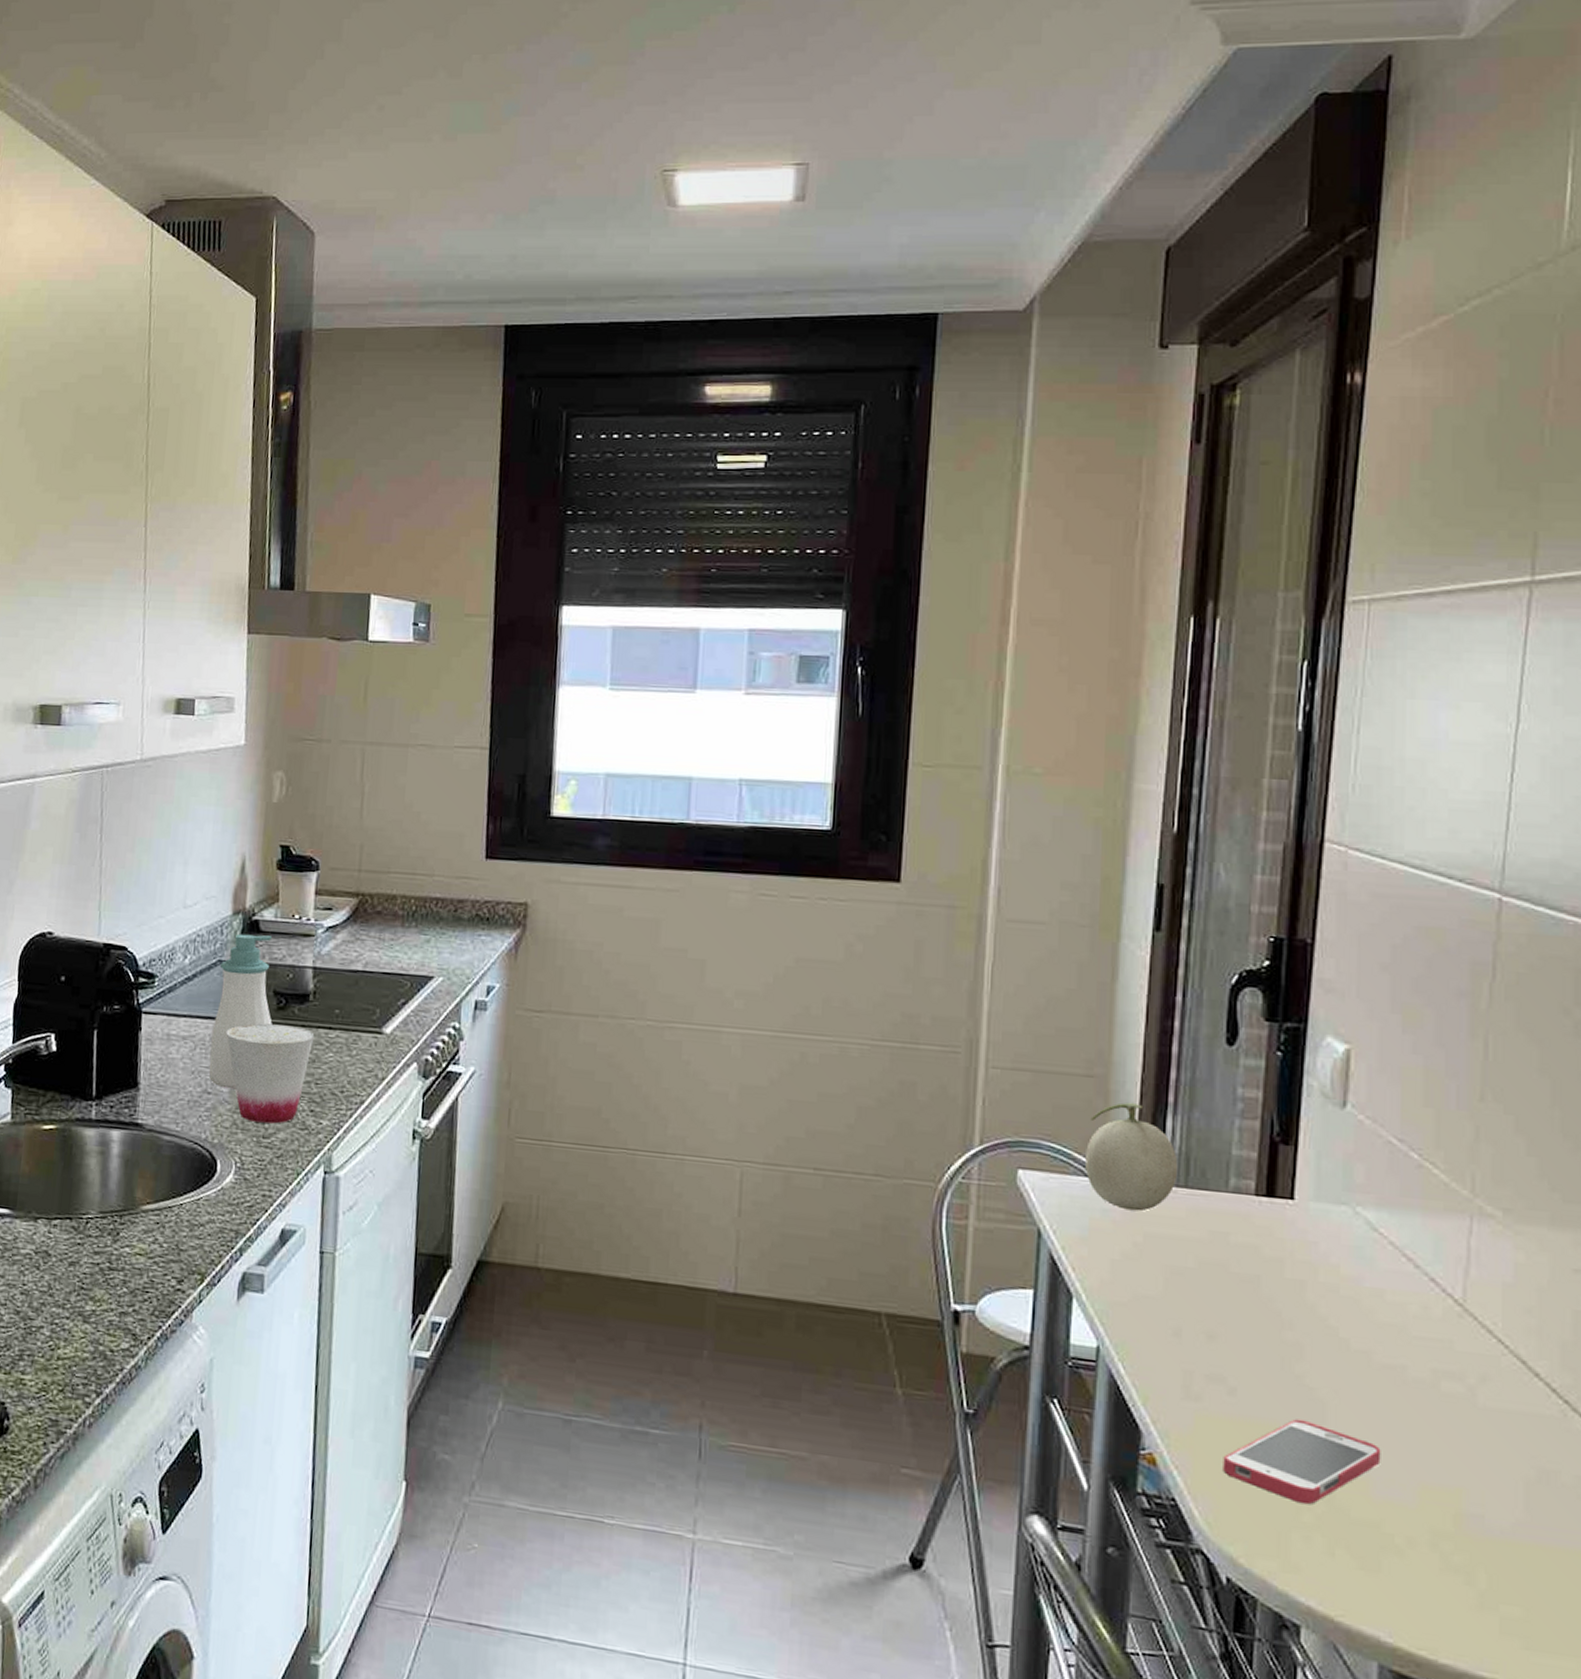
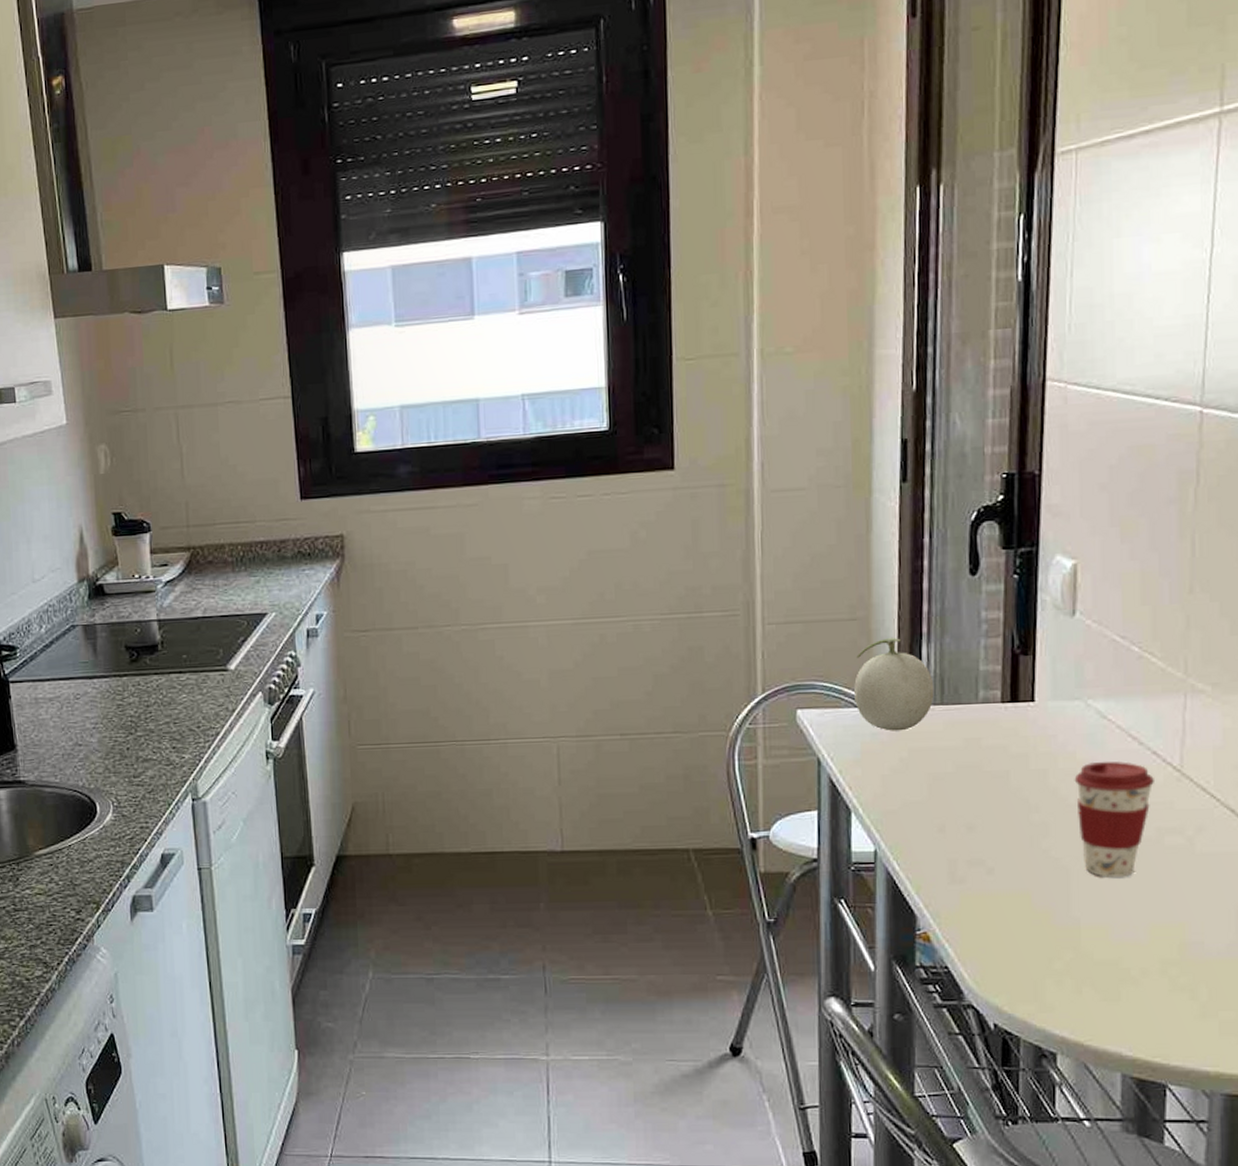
soap bottle: present [209,934,273,1089] -> none [74,597,128,739]
cup: present [226,1023,315,1124] -> none [87,675,168,765]
smartphone: present [1223,1418,1381,1505] -> none [986,886,1117,955]
coffee cup: none [1336,1279,1431,1423] -> present [1074,761,1154,877]

